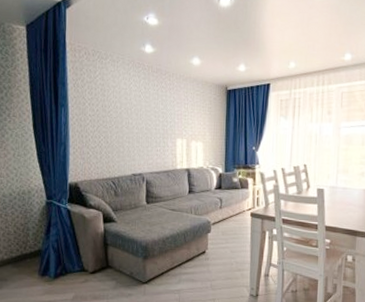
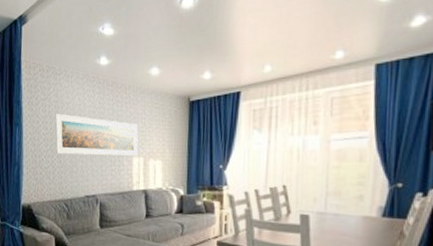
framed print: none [101,96,182,138] -> present [54,113,139,156]

